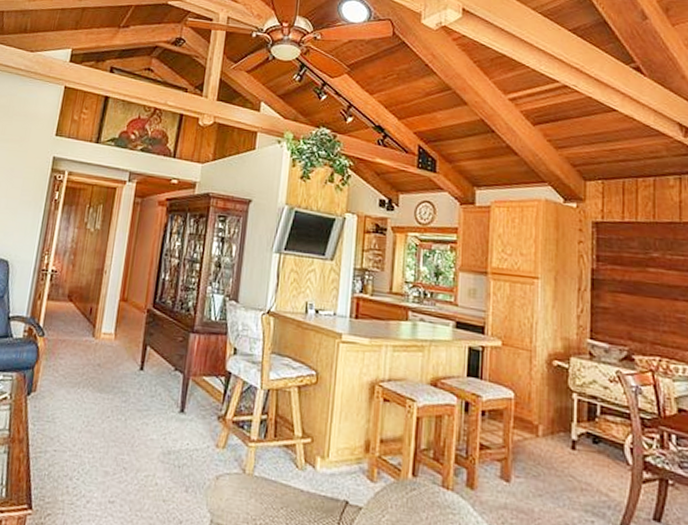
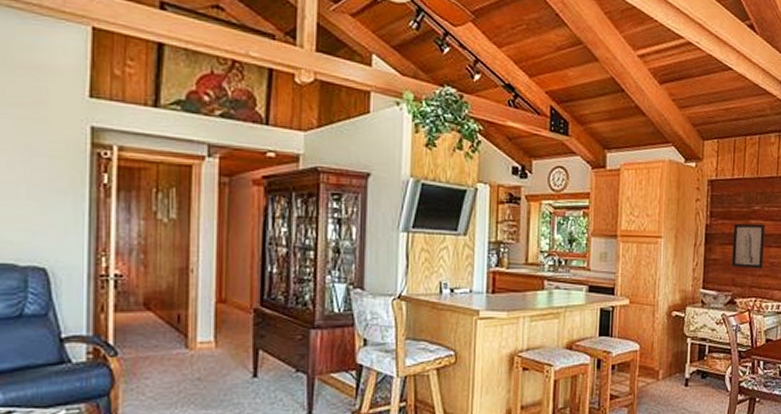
wall art: none [626,270,669,324] -> present [731,223,765,269]

